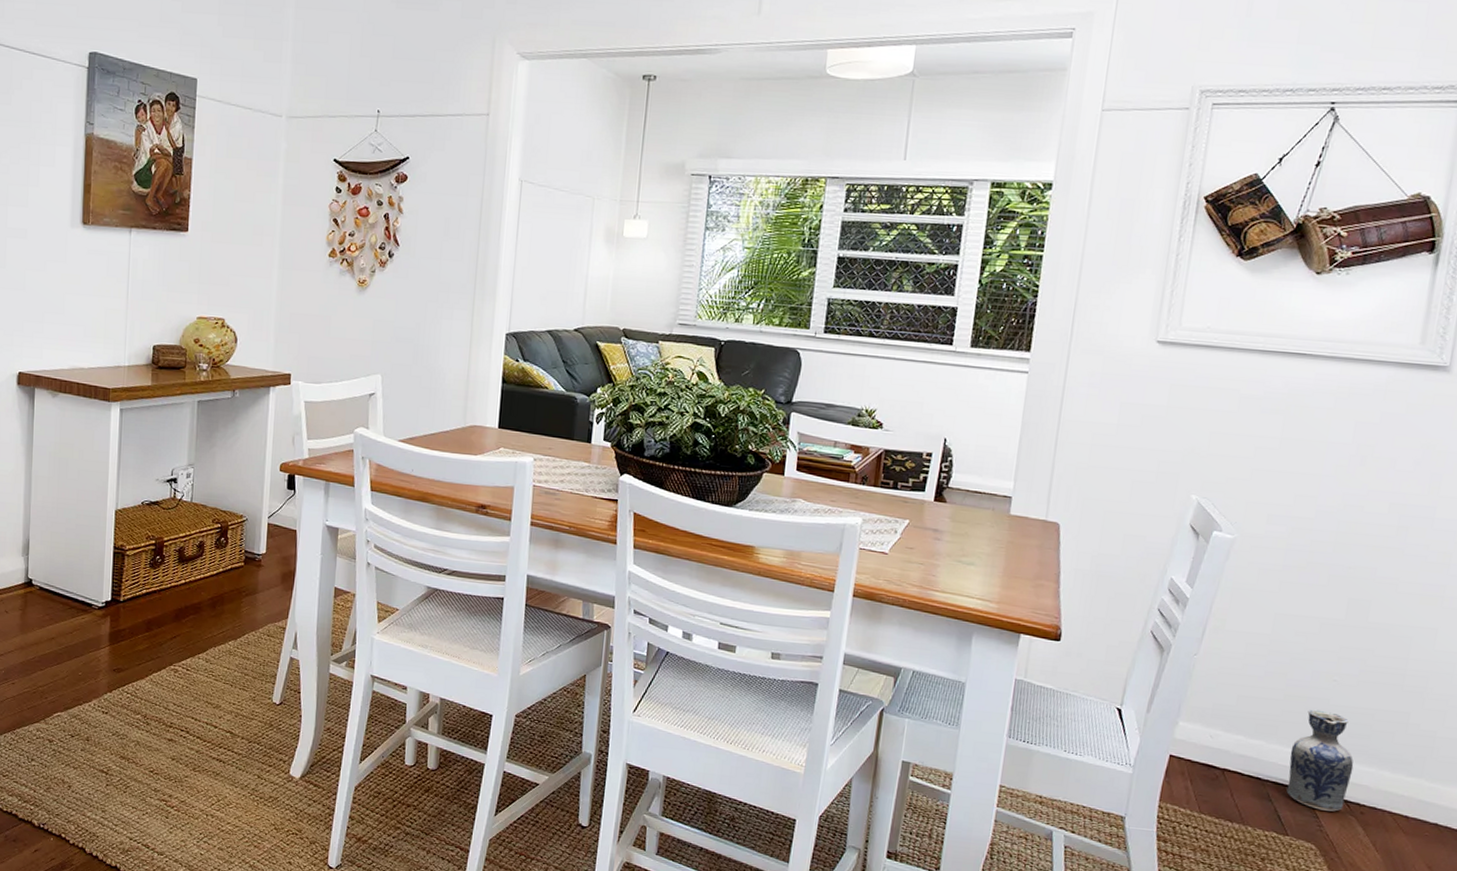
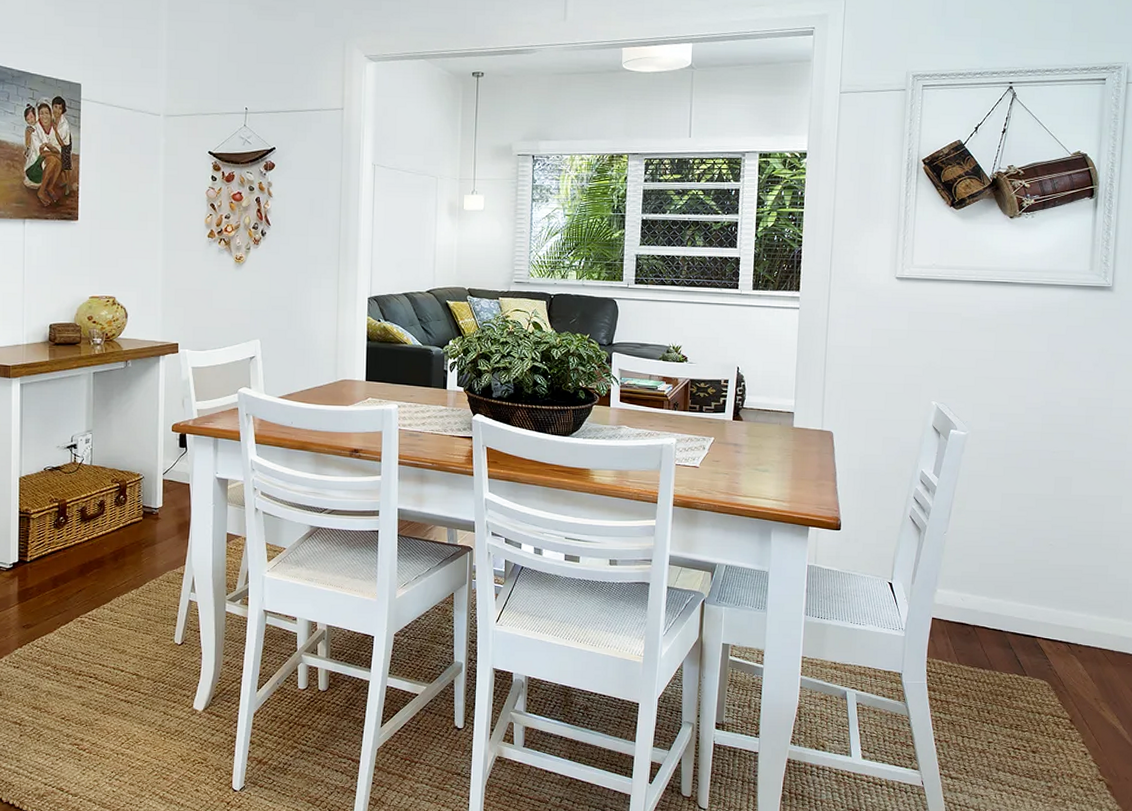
ceramic jug: present [1286,709,1354,812] -> none [1022,570,1071,652]

